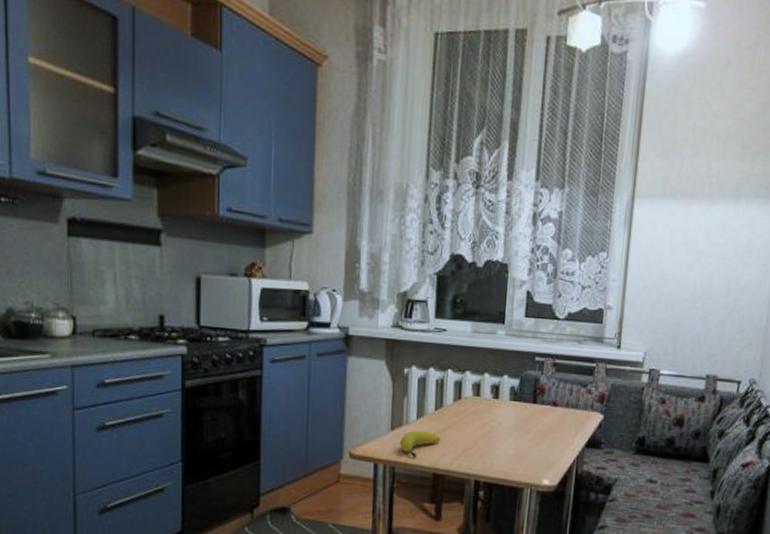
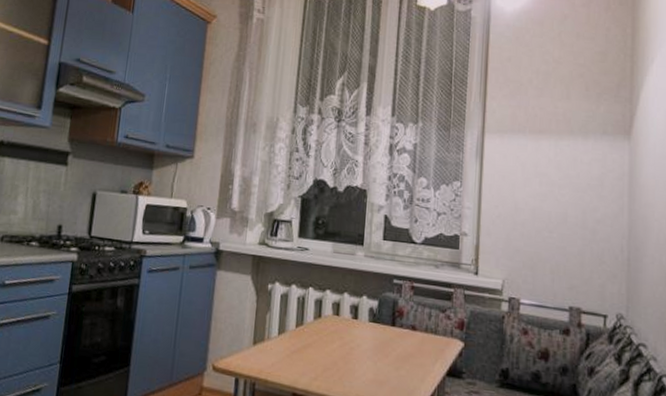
fruit: present [399,430,441,458] -> none [260,346,301,375]

